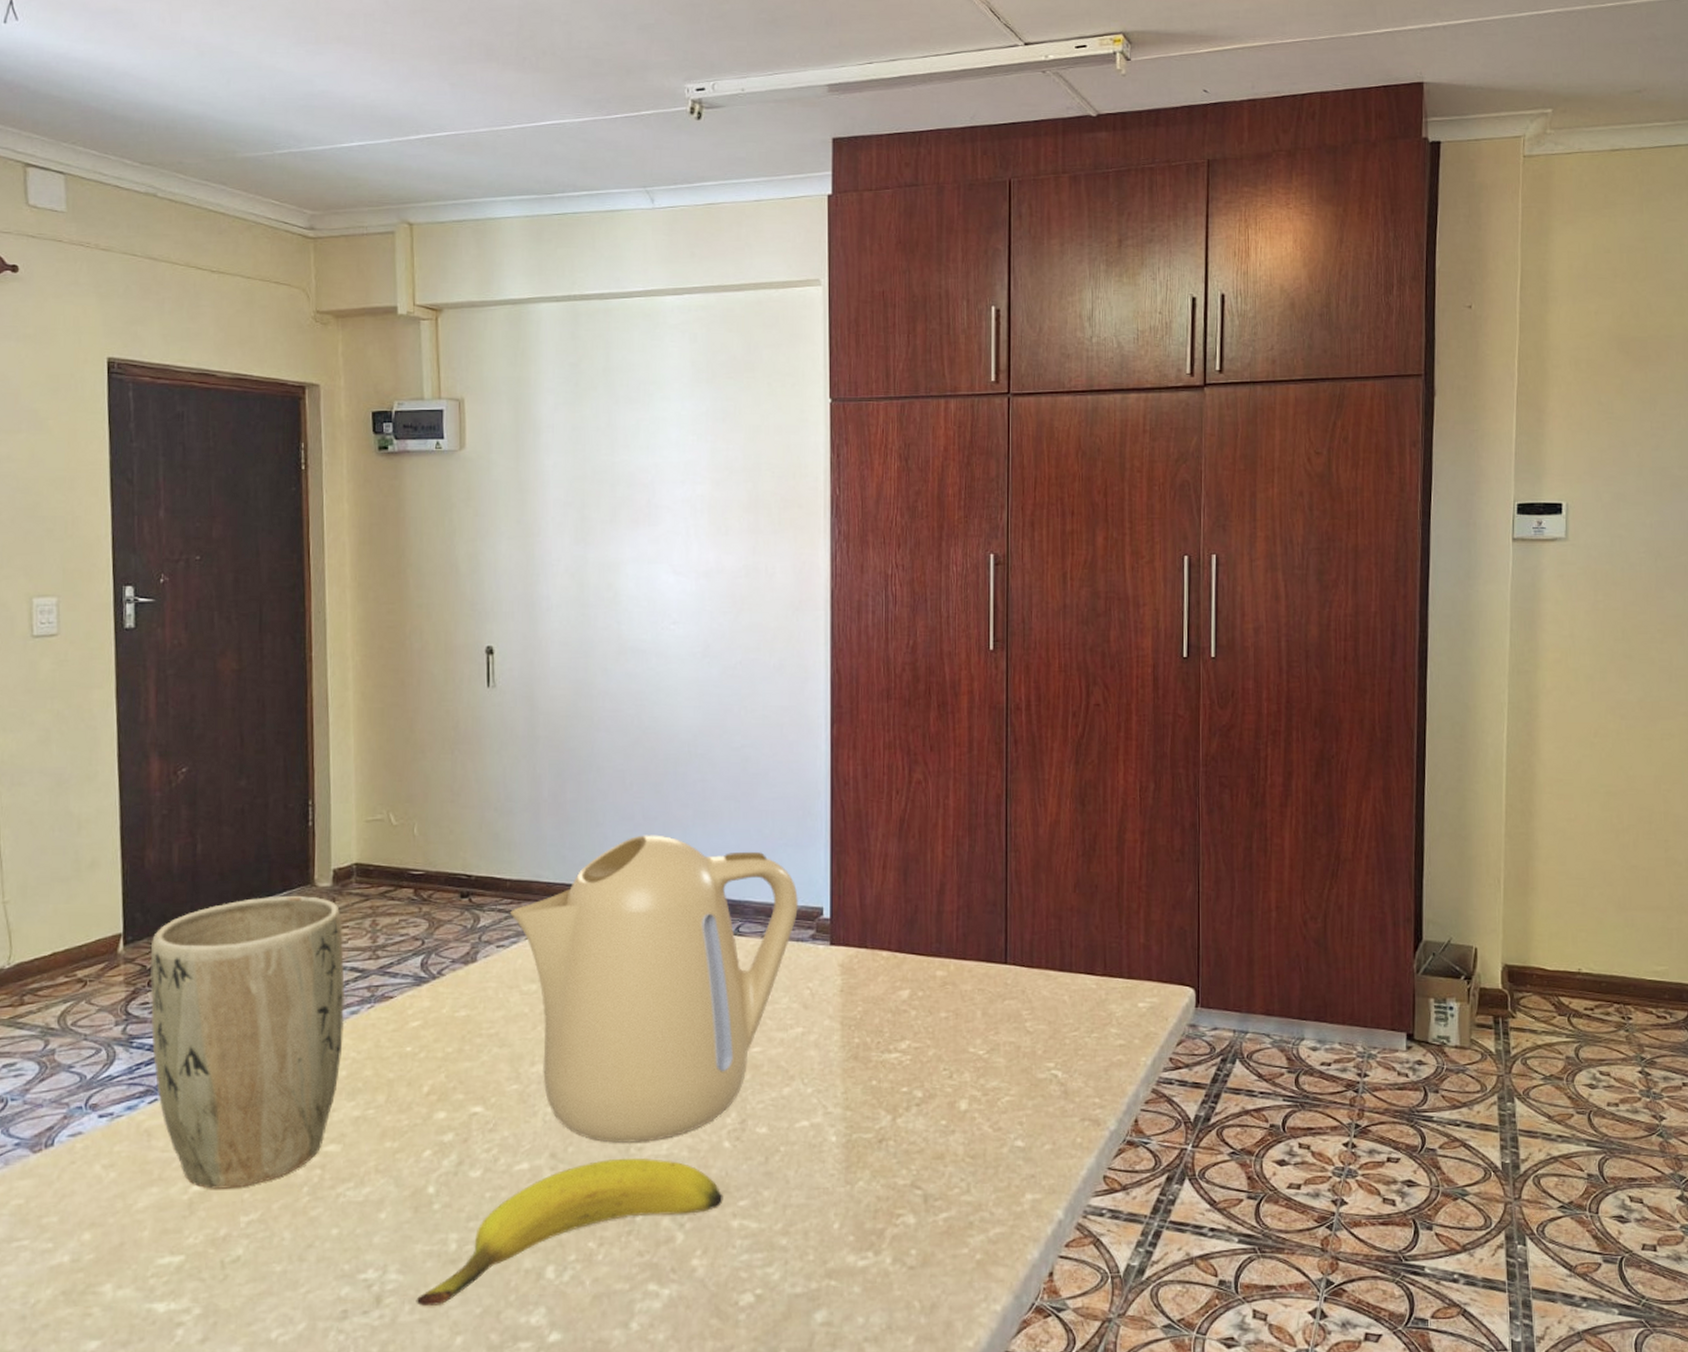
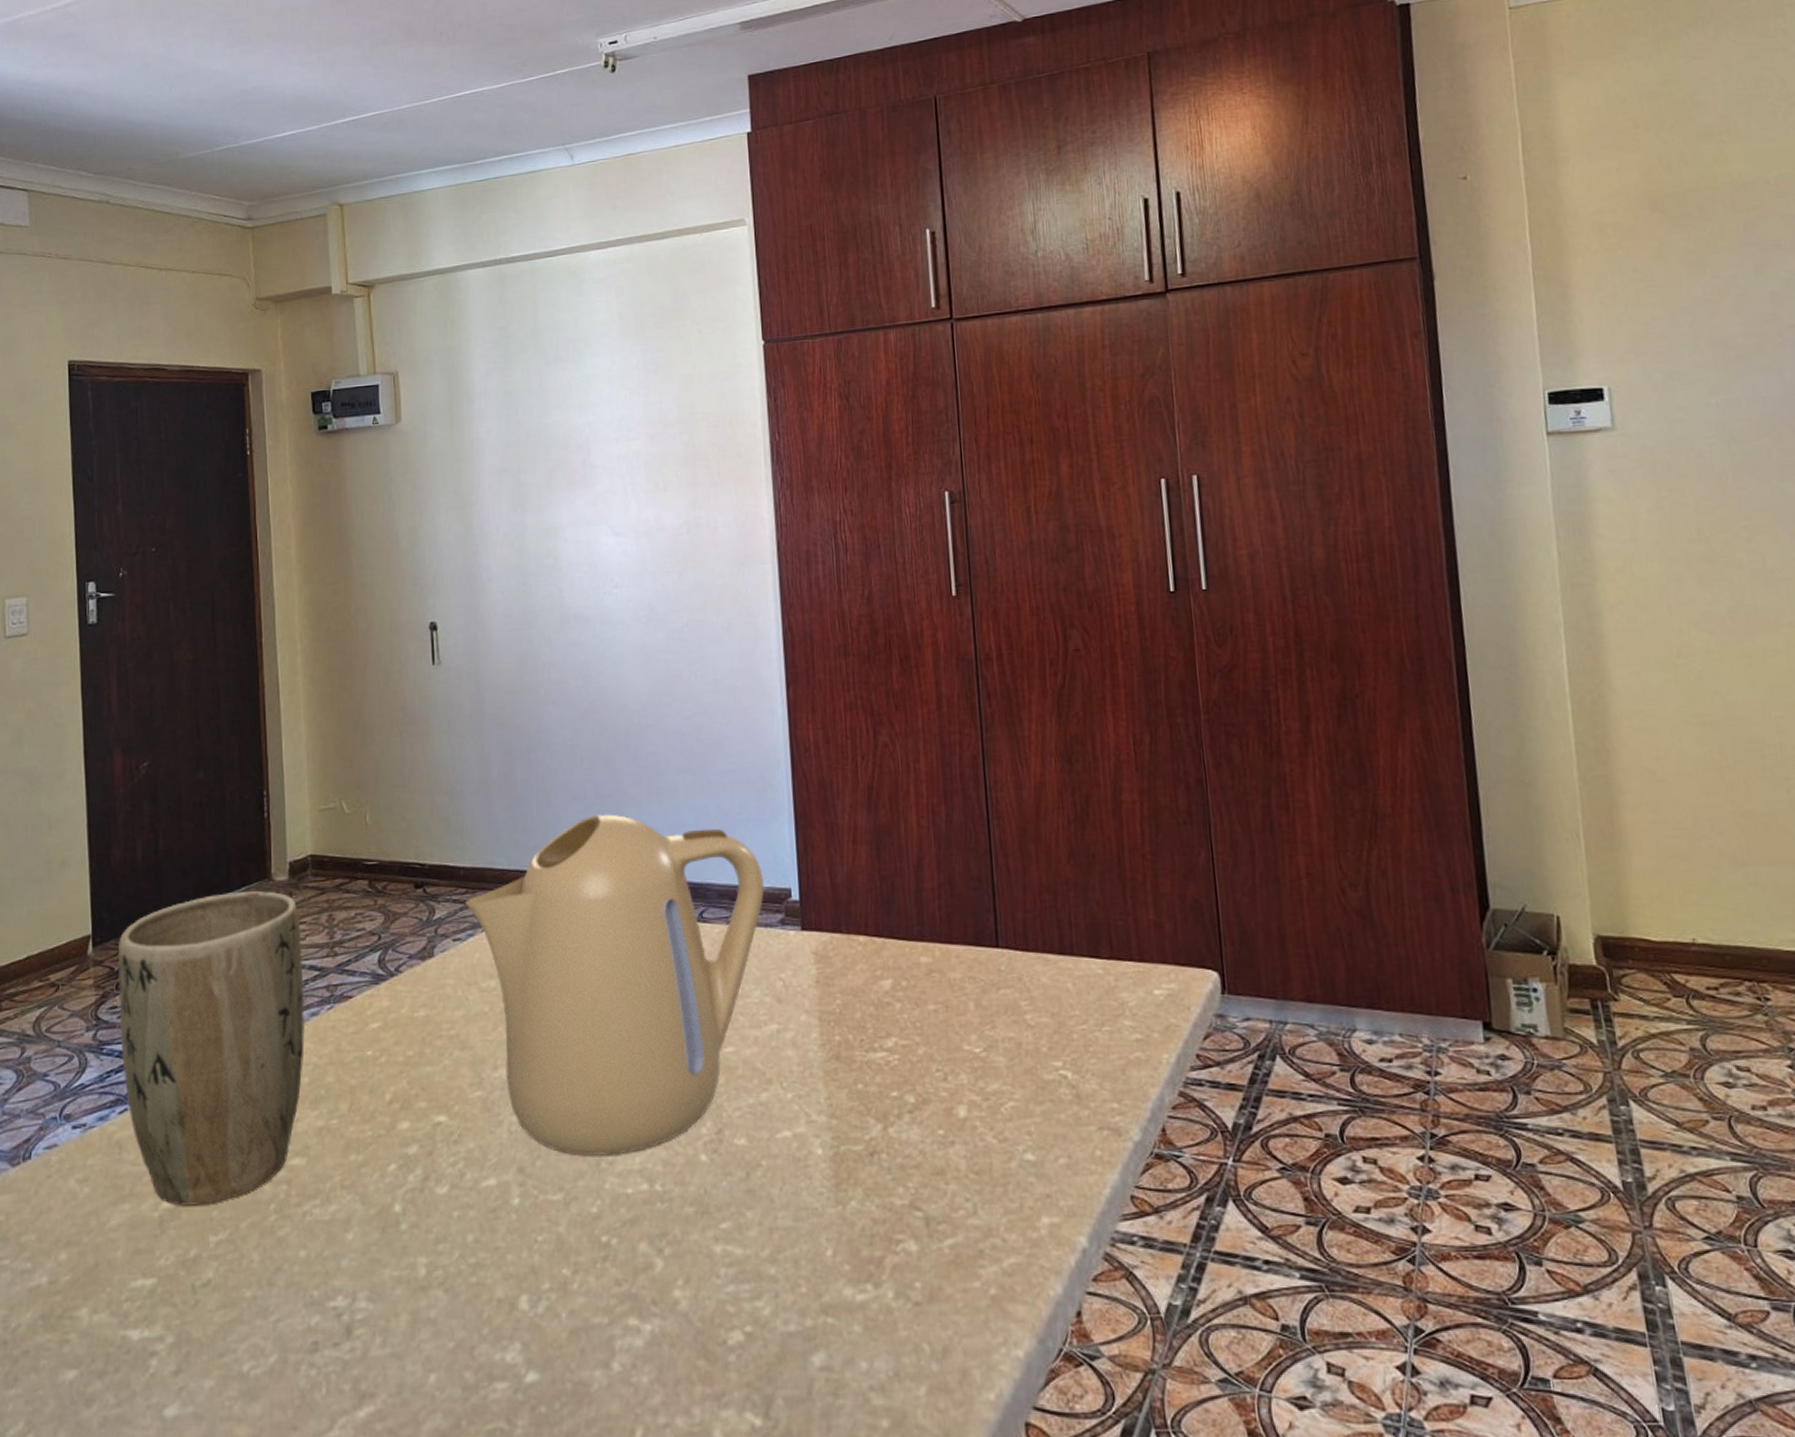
banana: present [416,1157,723,1306] -> none [387,1172,704,1338]

